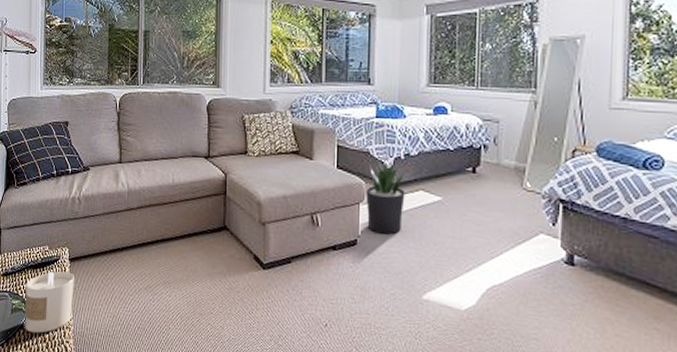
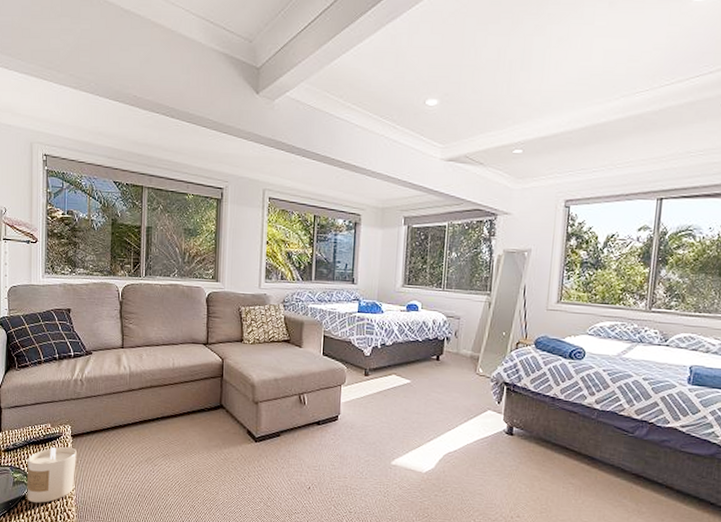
planter: present [366,158,405,235] -> none [347,347,380,412]

